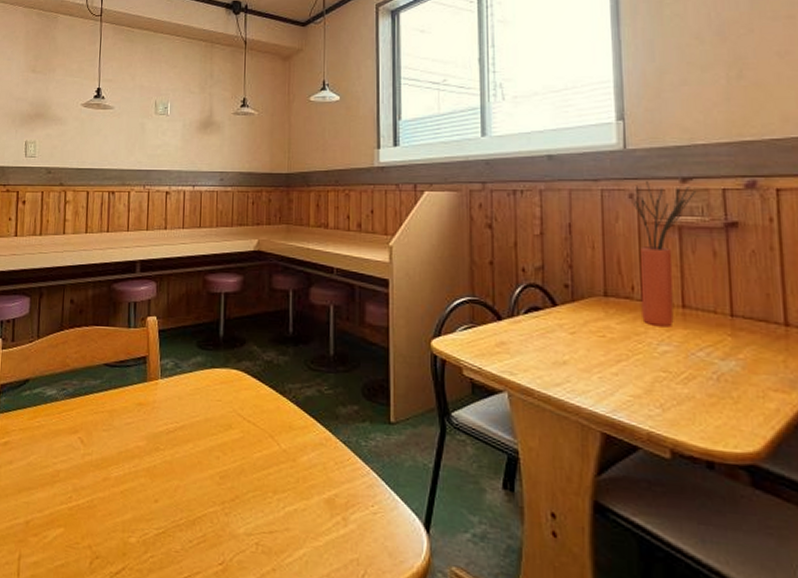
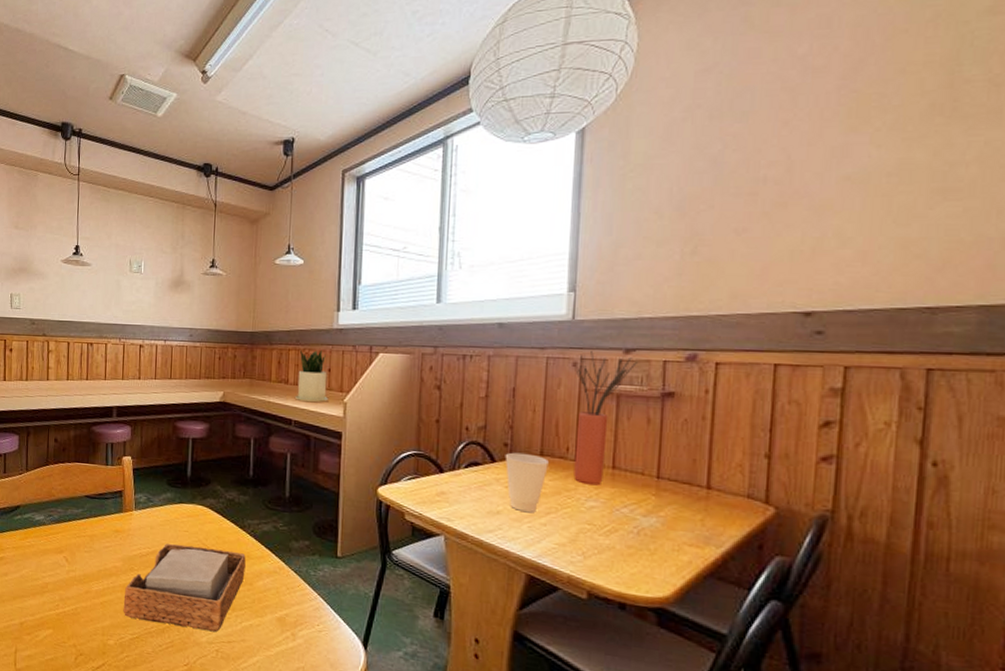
napkin holder: none [147,415,287,521] -> present [123,543,246,632]
planter: none [335,189,373,248] -> present [294,349,329,403]
cup: none [566,294,614,362] -> present [505,452,549,513]

